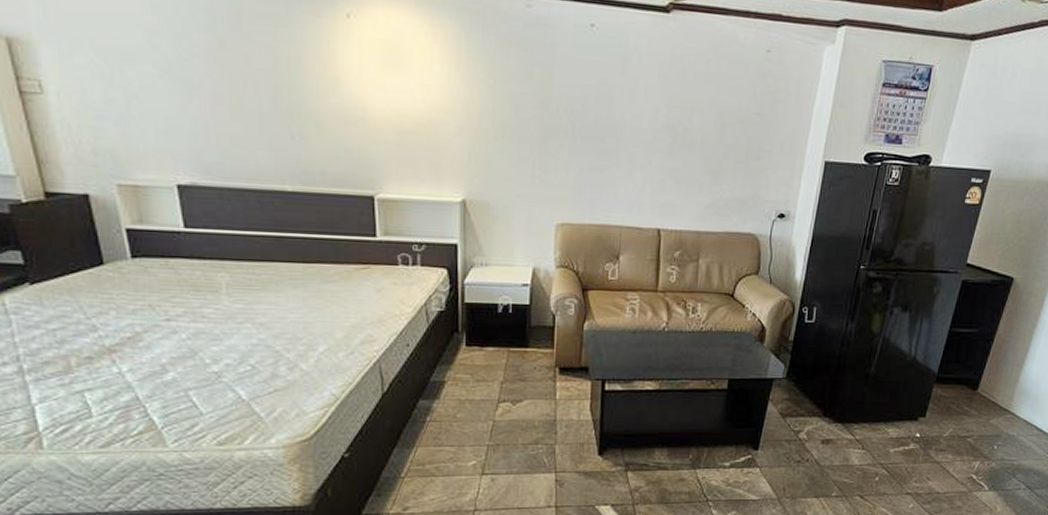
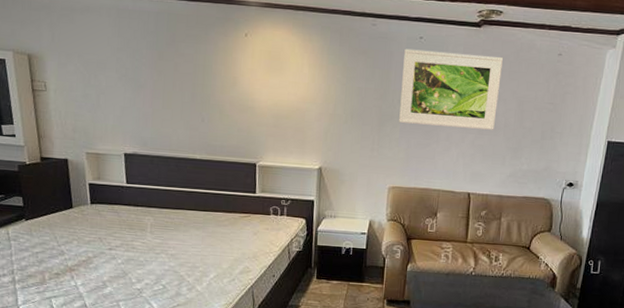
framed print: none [567,39,698,148] -> present [399,48,503,130]

